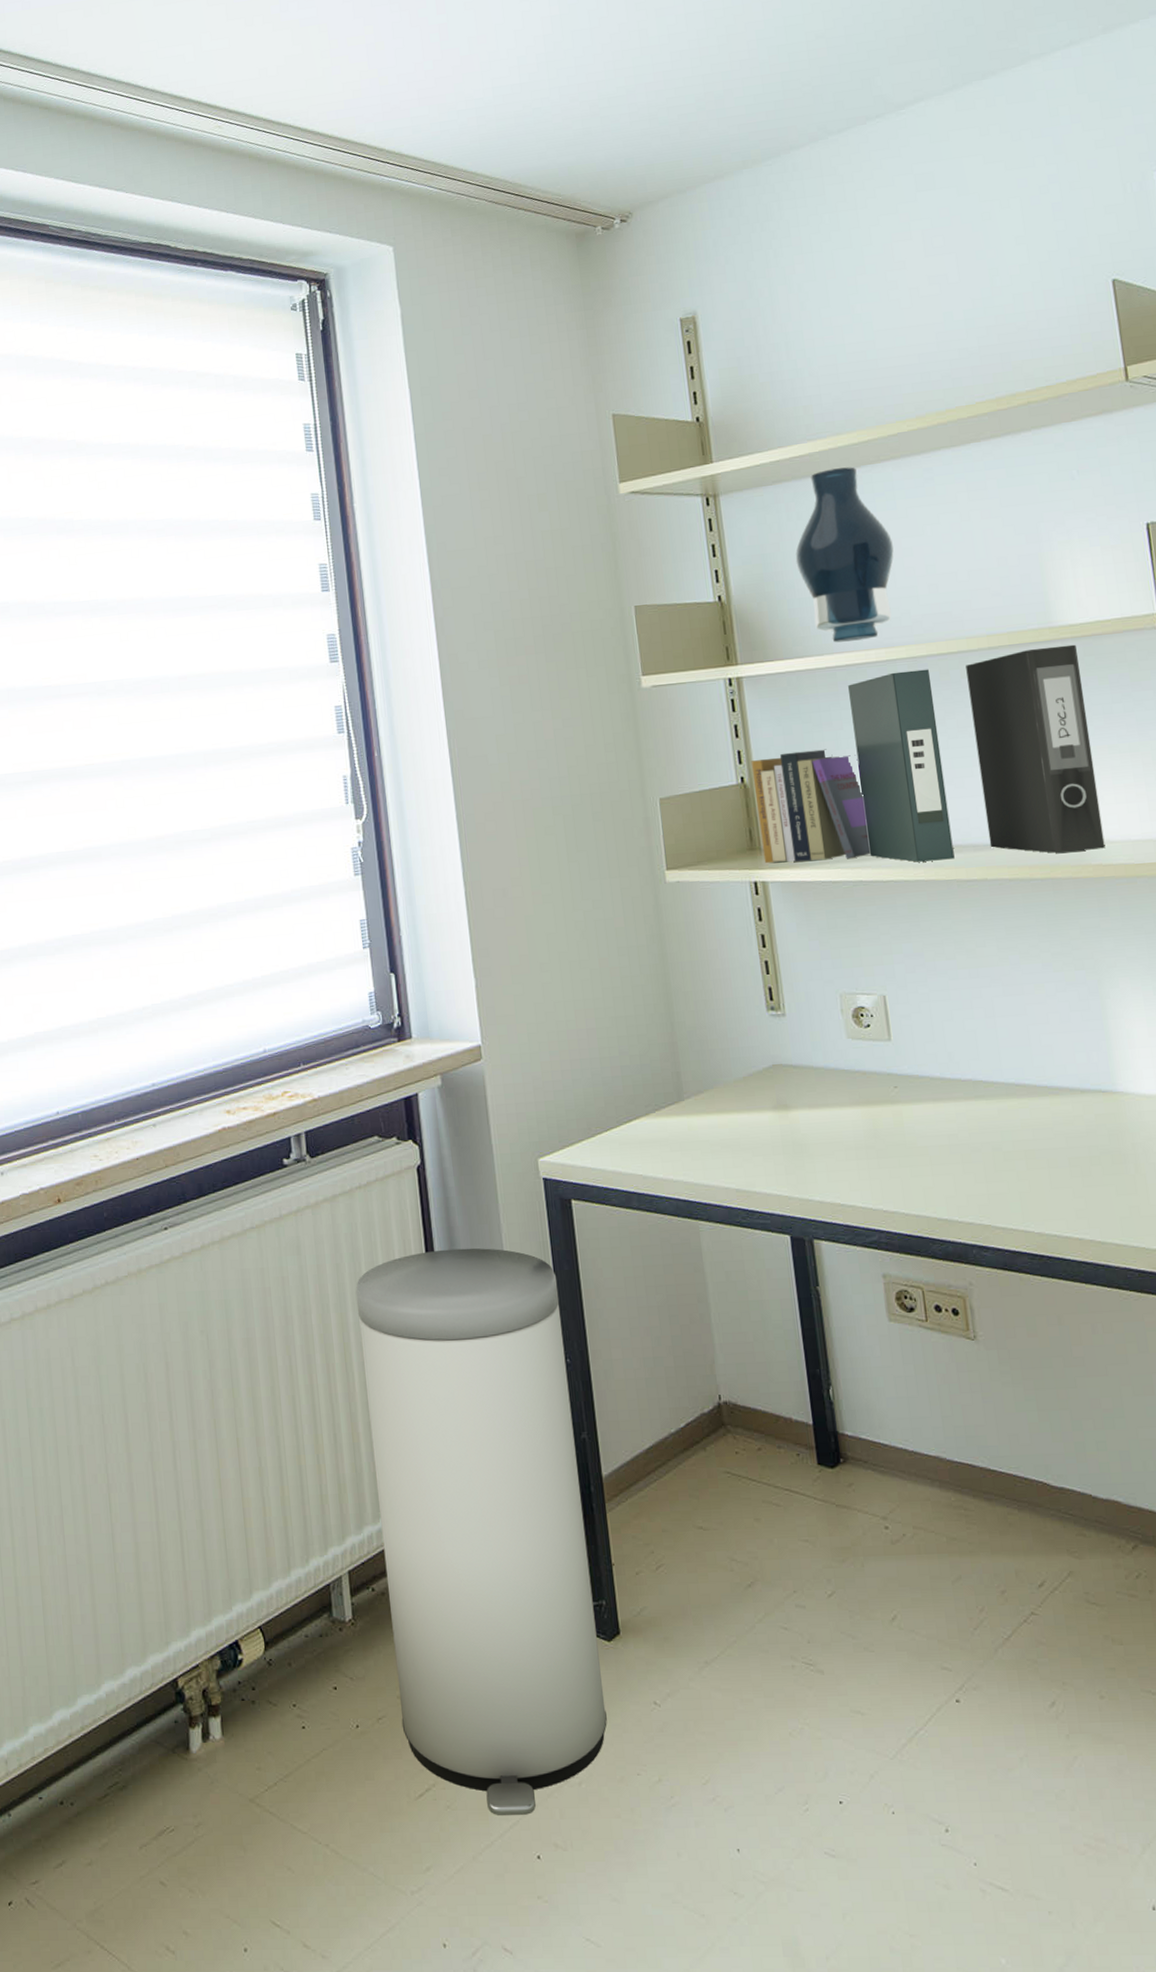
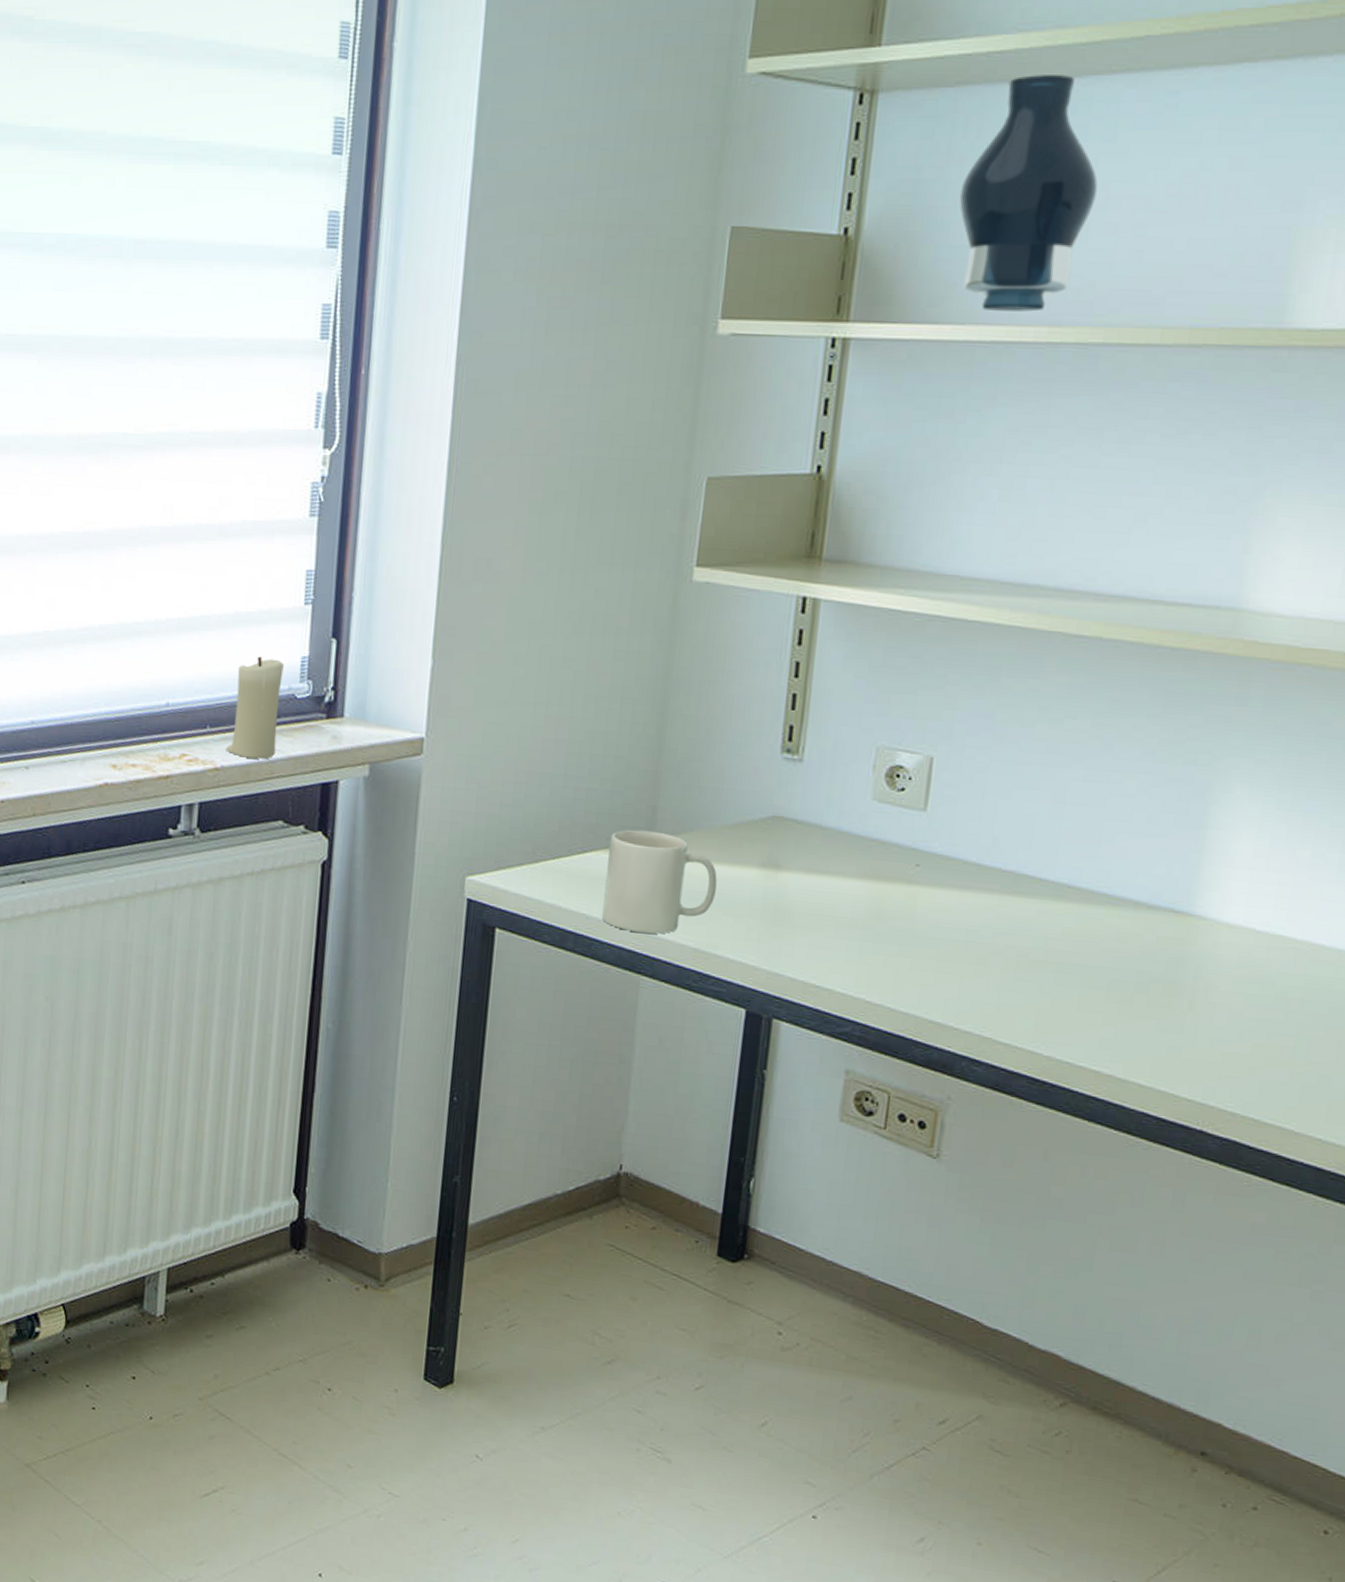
candle: none [317,998,361,1086] -> present [226,656,284,759]
pedal bin: present [355,1248,607,1815] -> none [198,956,461,1535]
mug: none [648,1093,743,1184] -> present [602,829,717,934]
books: present [751,749,871,863] -> none [822,443,976,587]
binder: present [848,669,955,862] -> none [958,359,1100,607]
binder: present [966,644,1105,853] -> none [1117,354,1308,623]

